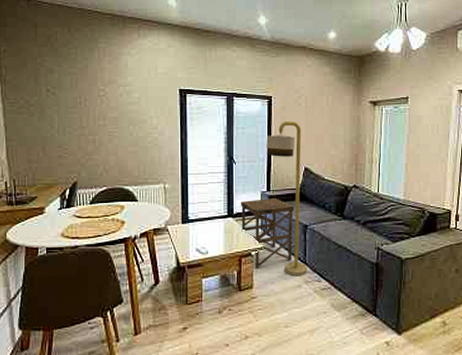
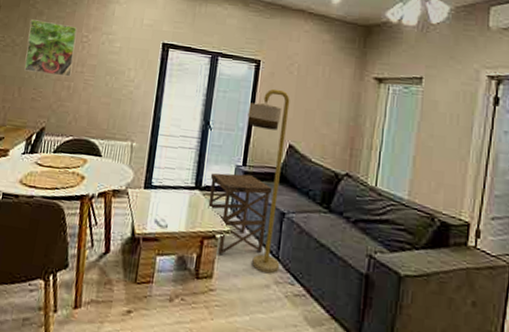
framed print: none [41,78,94,131] -> present [24,19,78,77]

